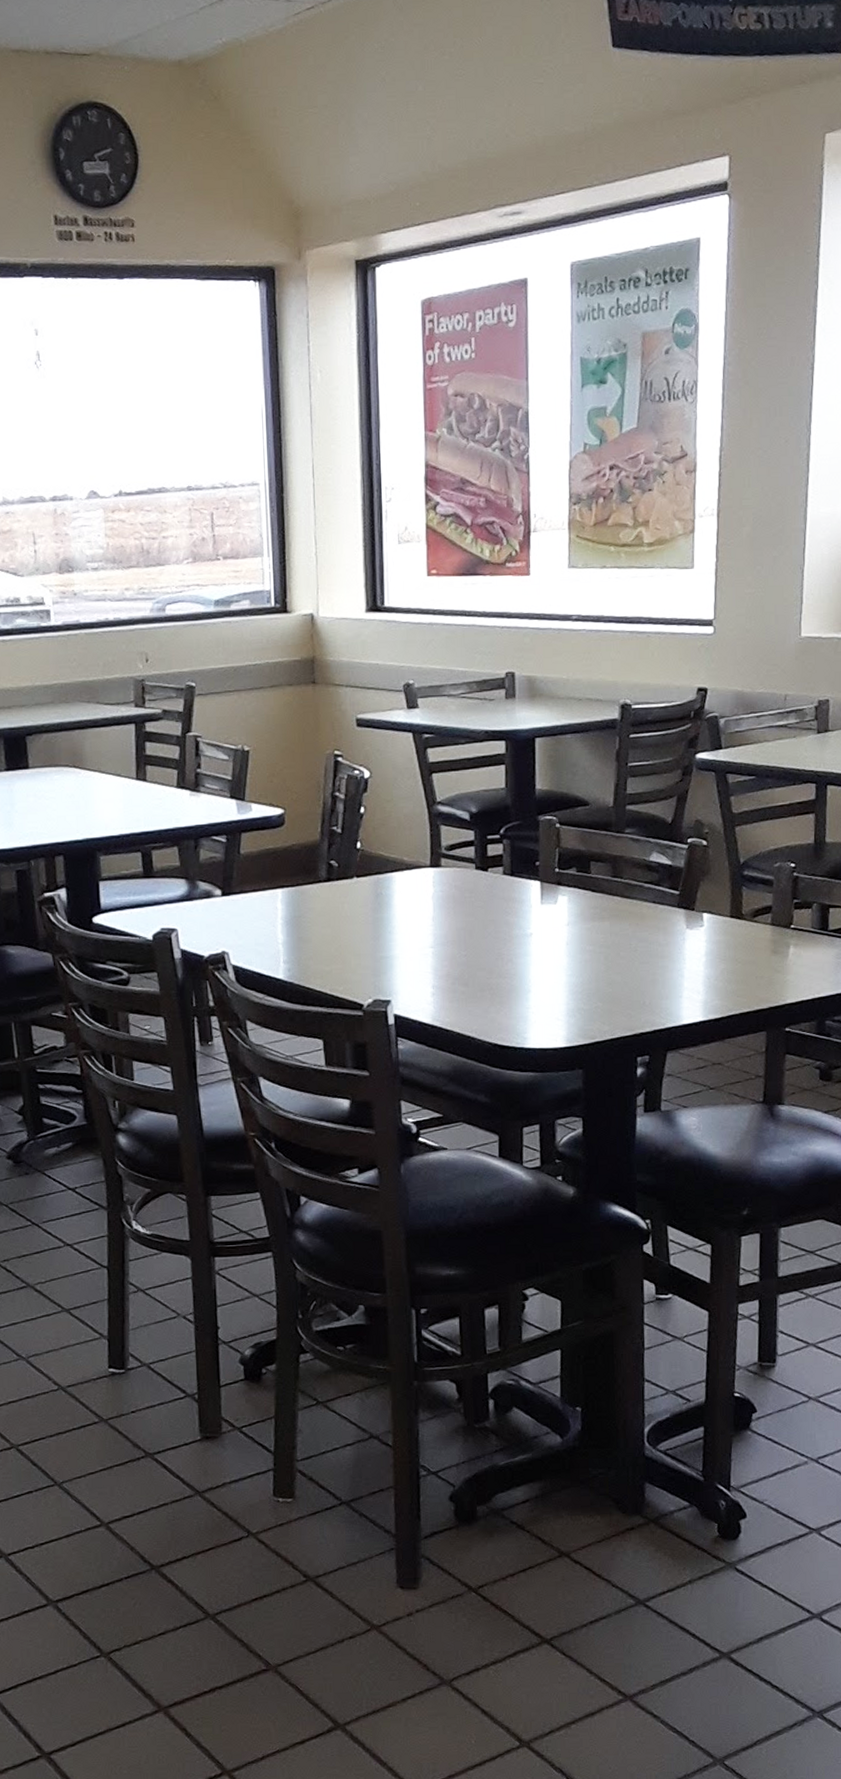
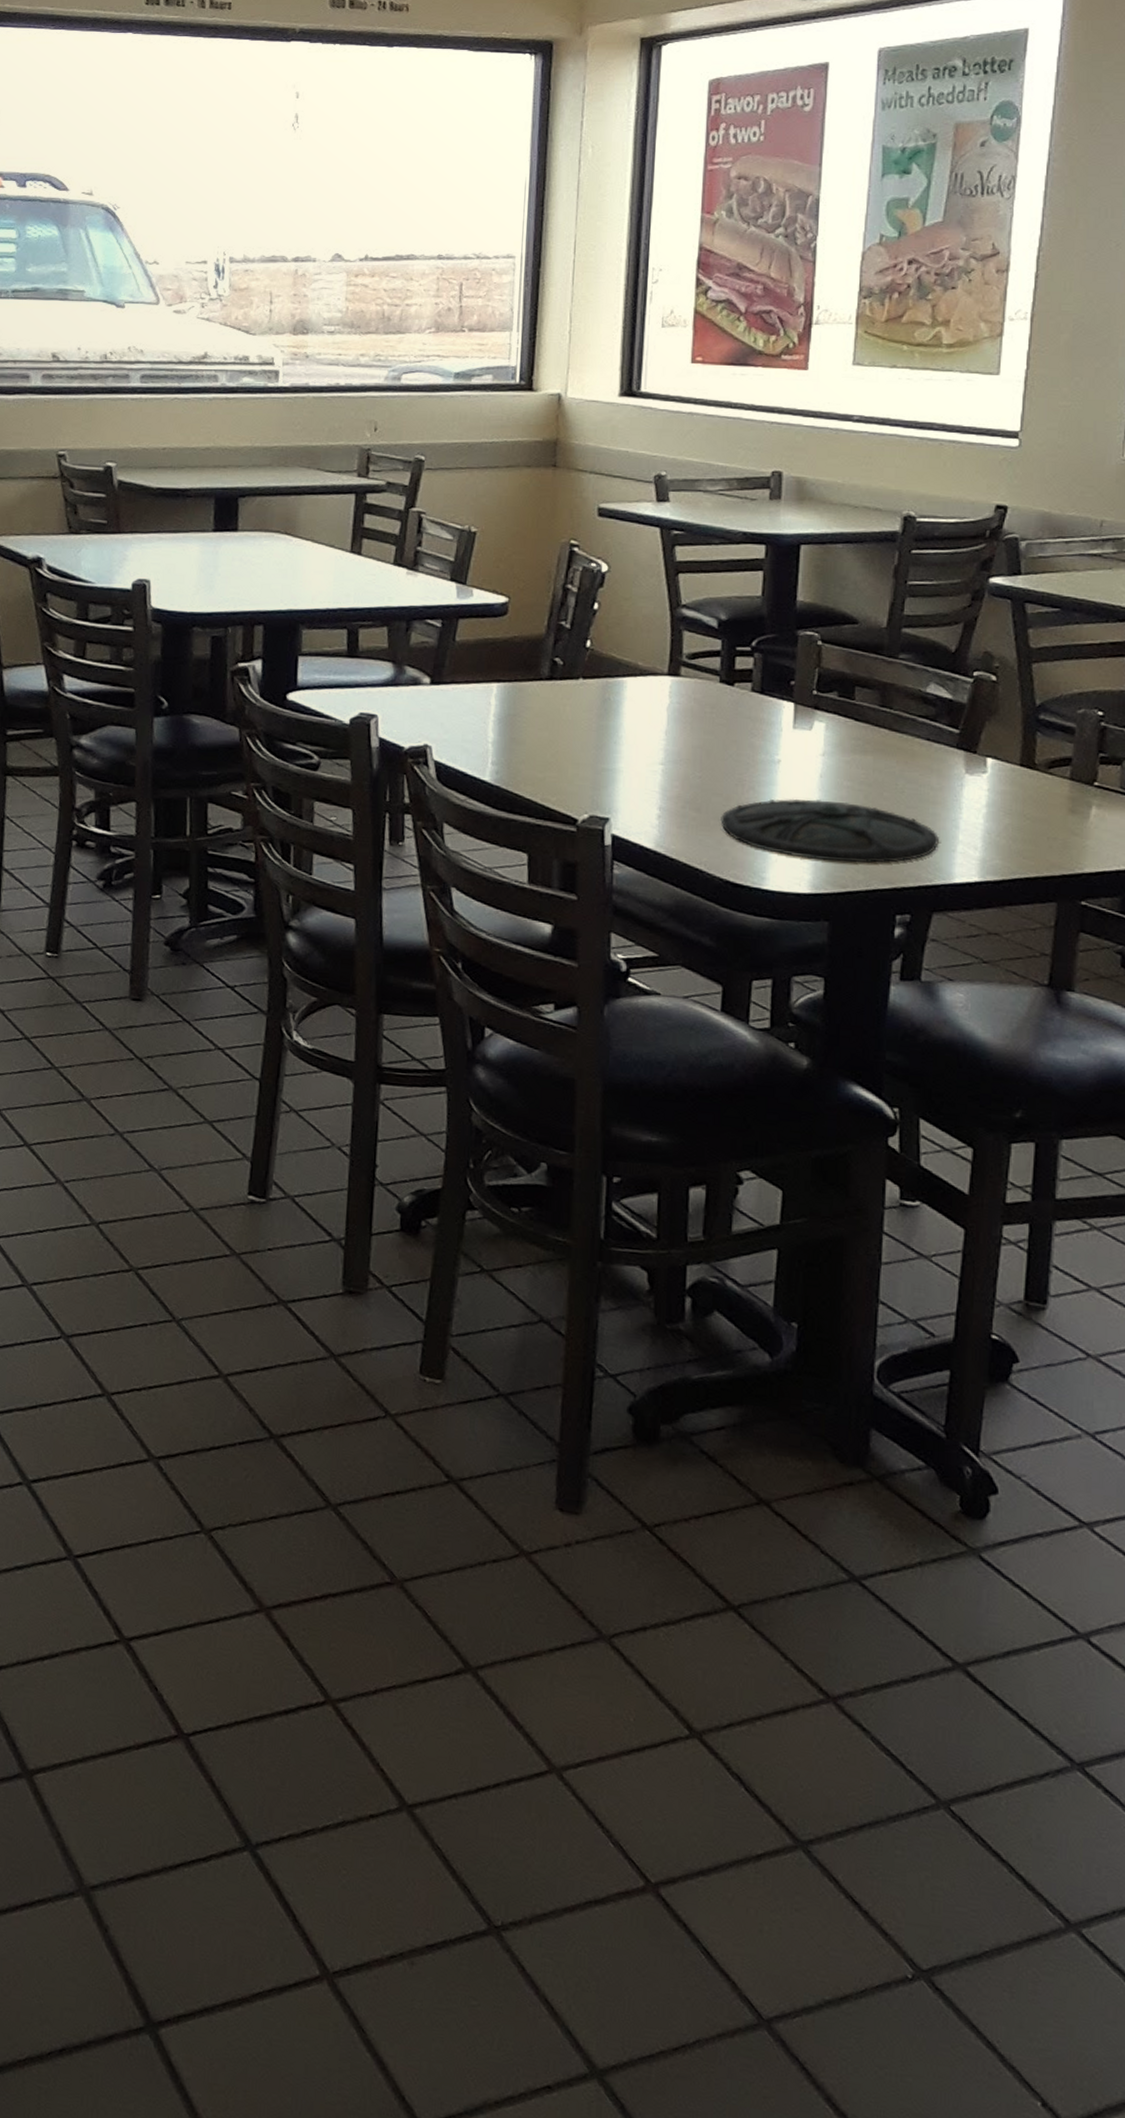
plate: none [486,964,668,1017] -> present [720,798,939,864]

